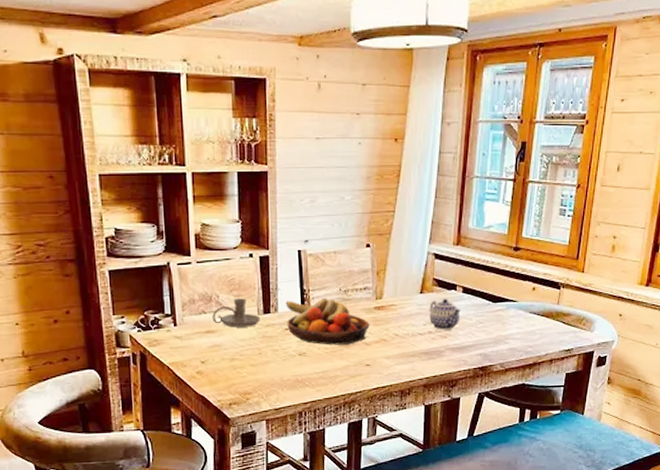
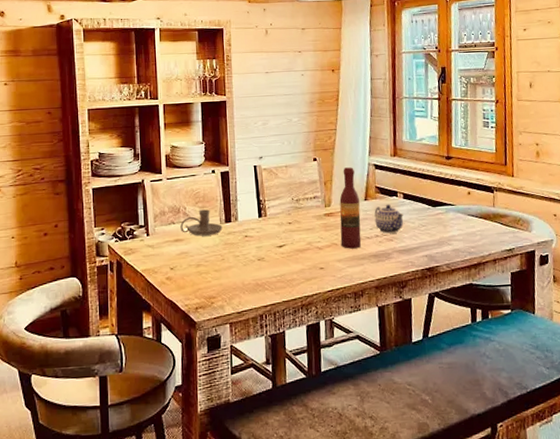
fruit bowl: present [285,297,370,345] -> none [244,206,321,250]
wine bottle: none [390,256,414,346] -> present [339,167,361,249]

